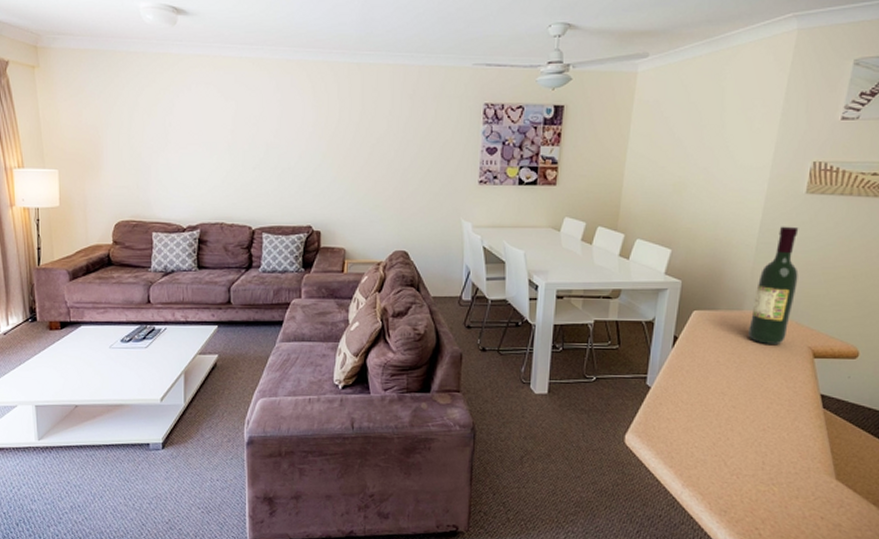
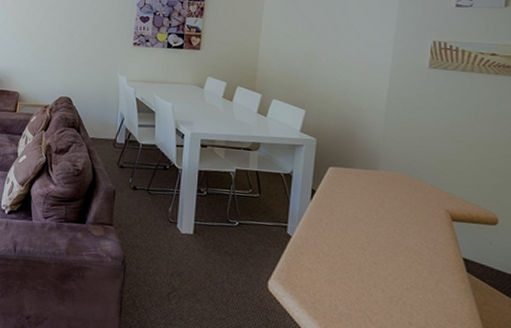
wine bottle: present [748,226,799,344] -> none [384,95,429,205]

